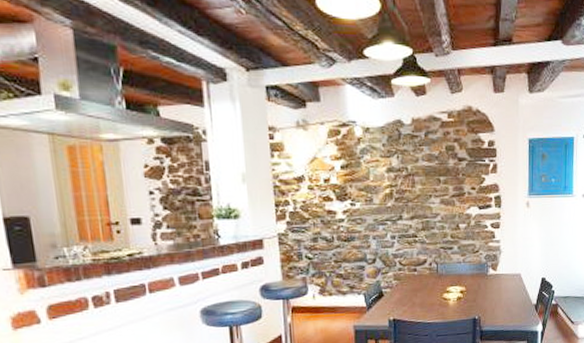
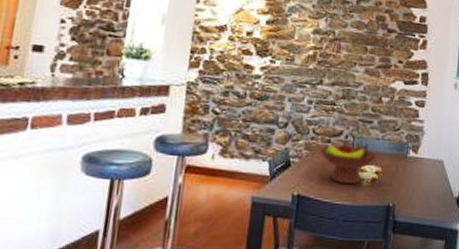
fruit bowl: none [407,268,460,305] -> present [319,142,378,185]

